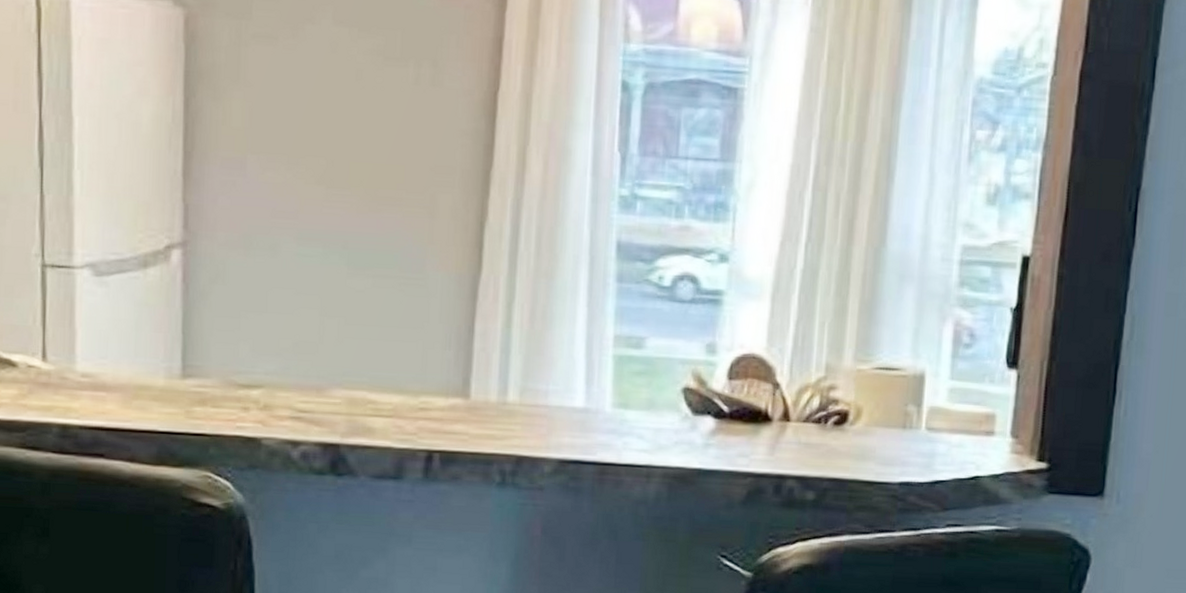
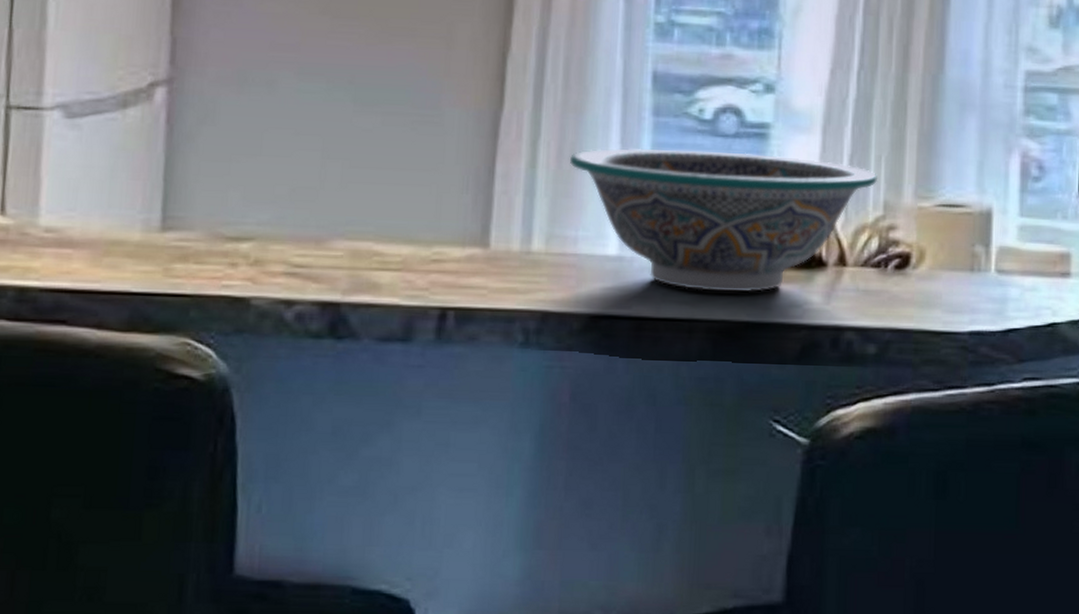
bowl: none [542,311,821,443] -> present [570,148,877,293]

